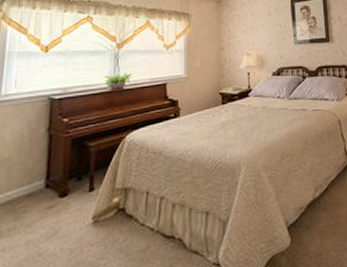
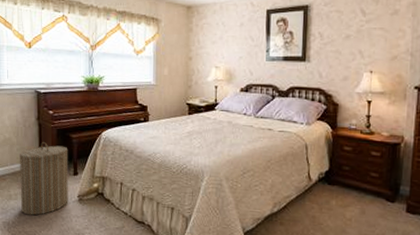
laundry hamper: none [14,155,84,256] -> present [19,141,68,216]

